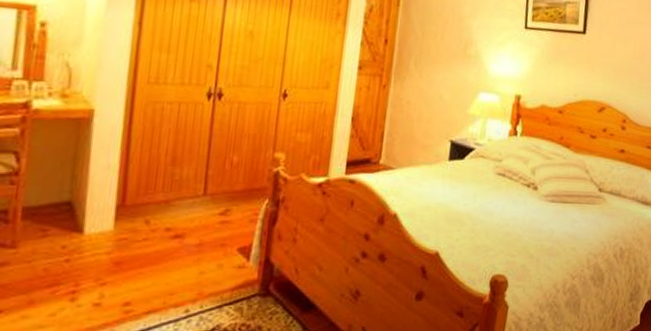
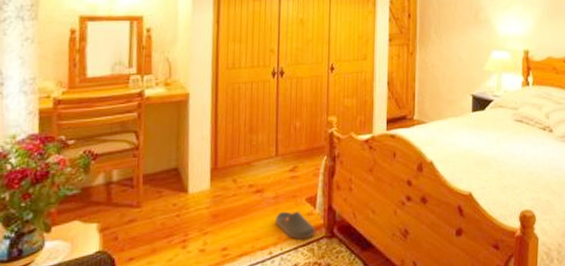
slipper: none [196,262,247,296] -> present [276,211,315,239]

